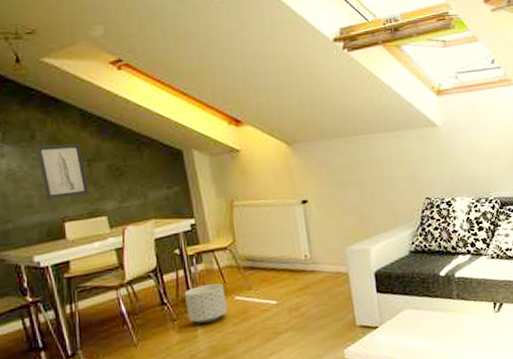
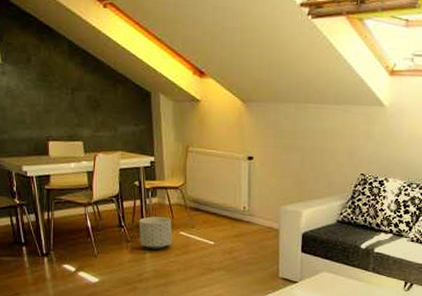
wall art: present [35,144,90,199] -> none [30,69,71,120]

